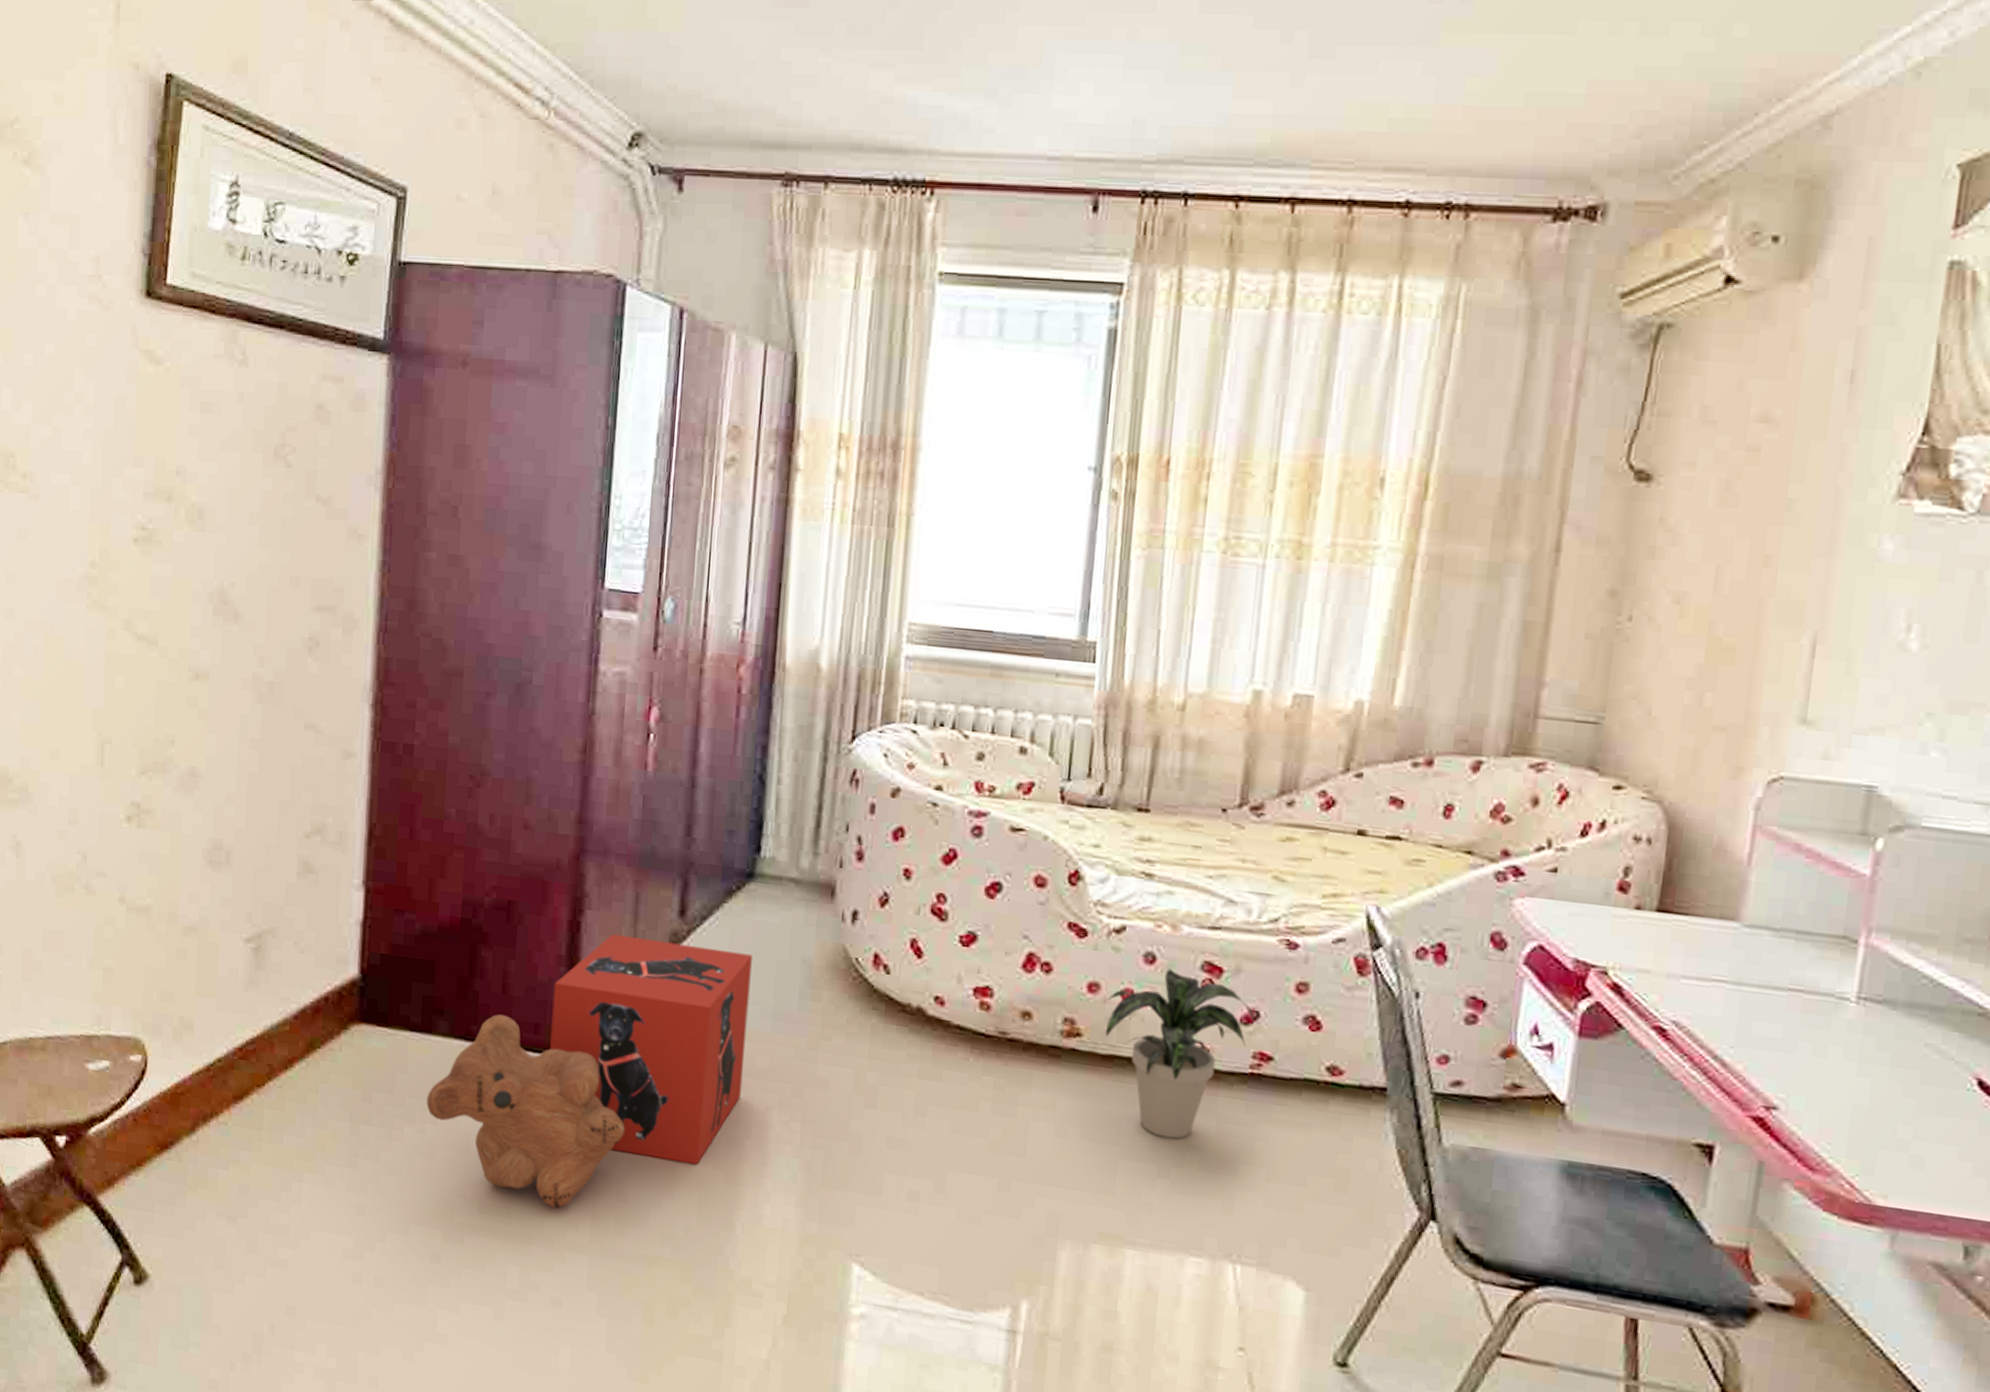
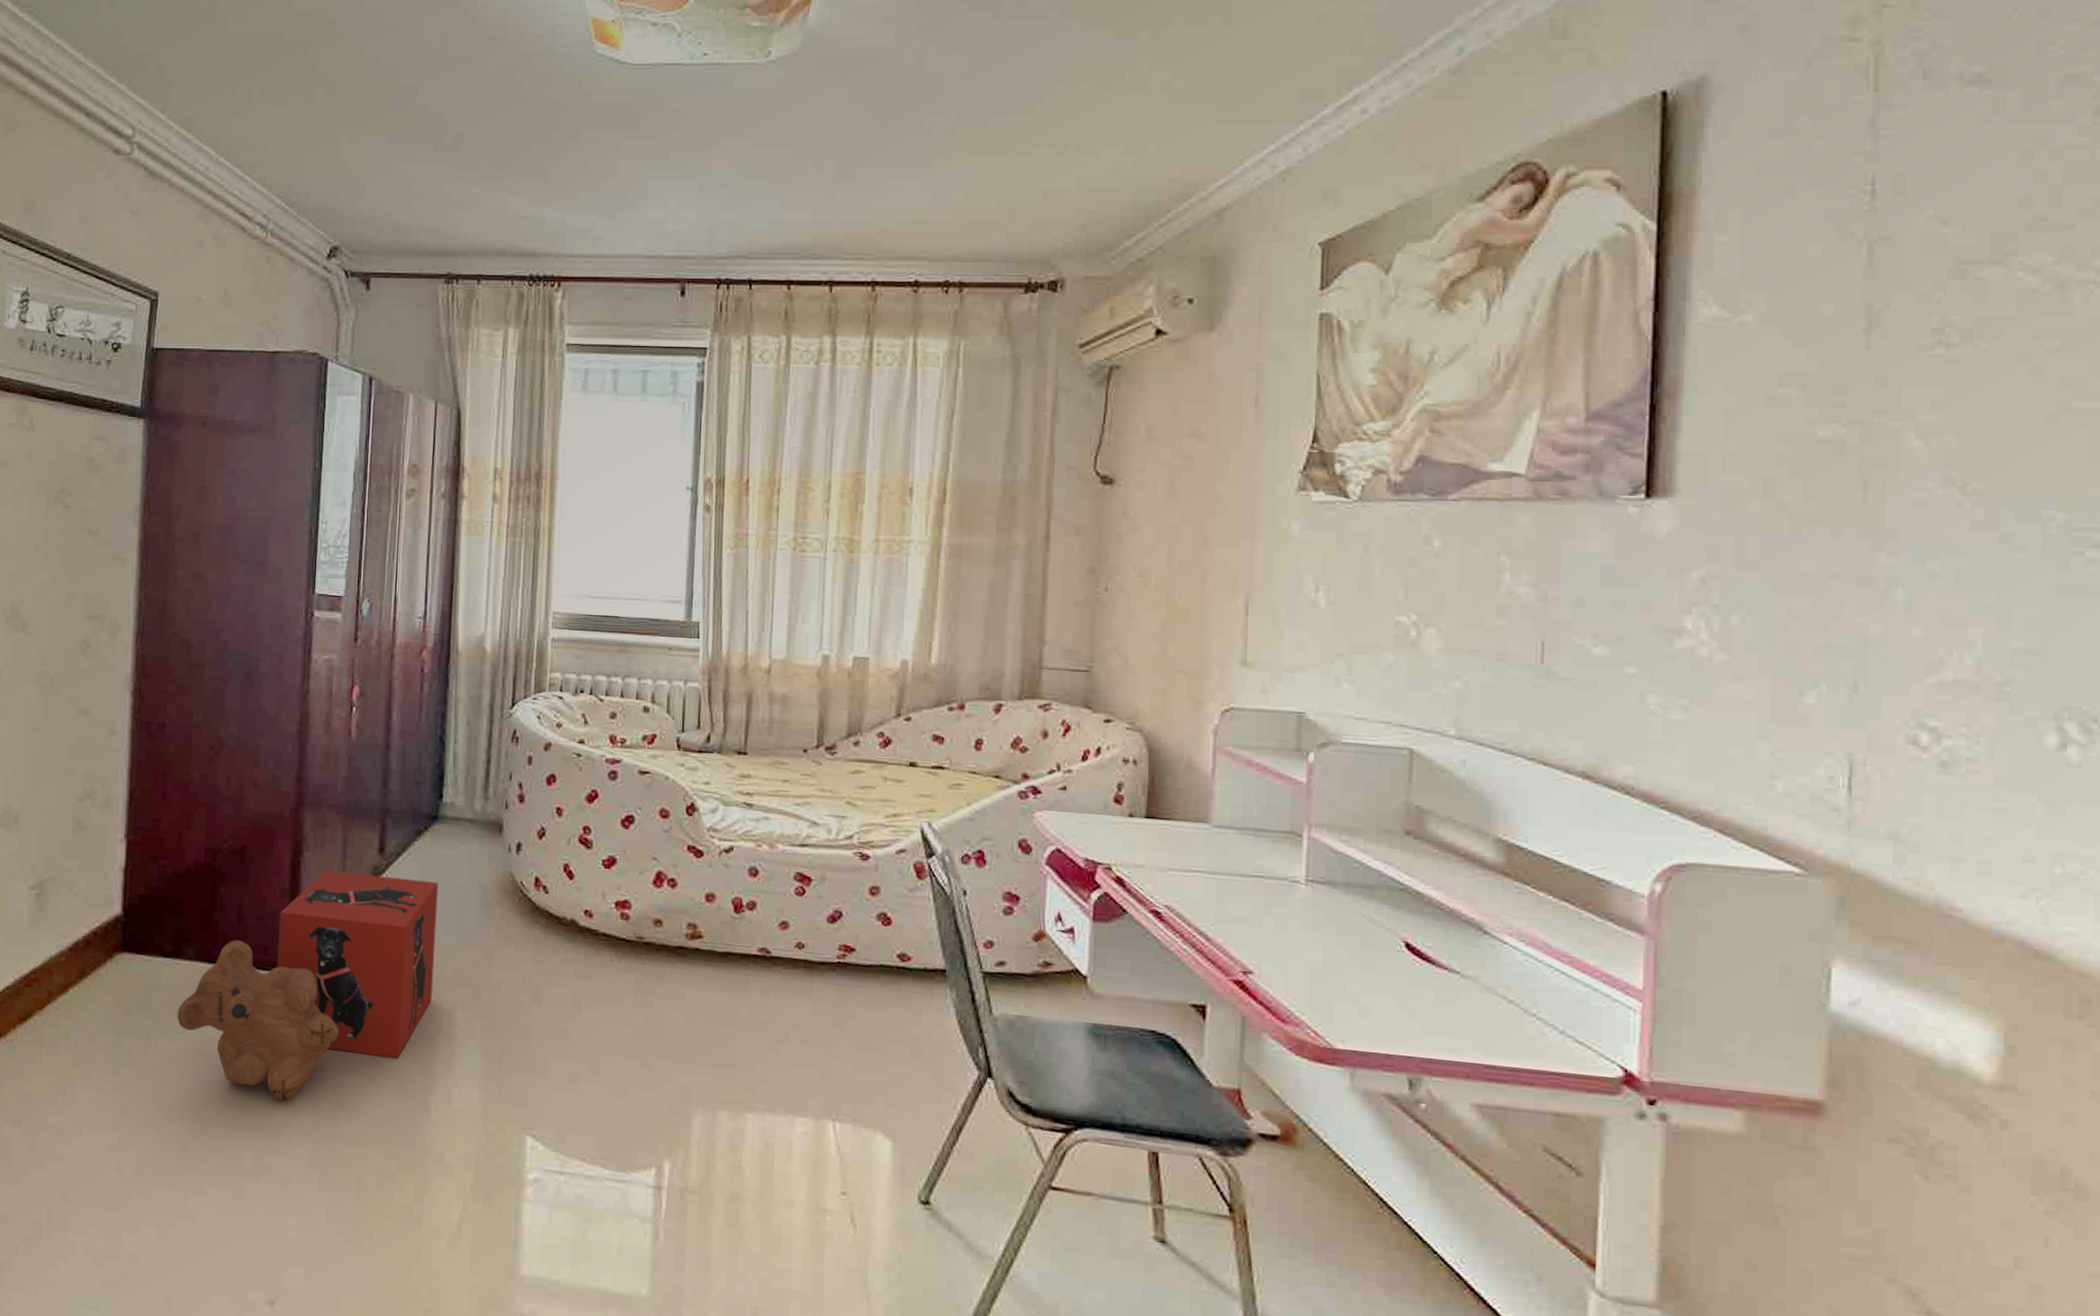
potted plant: present [1104,968,1256,1139] -> none [719,879,839,1019]

